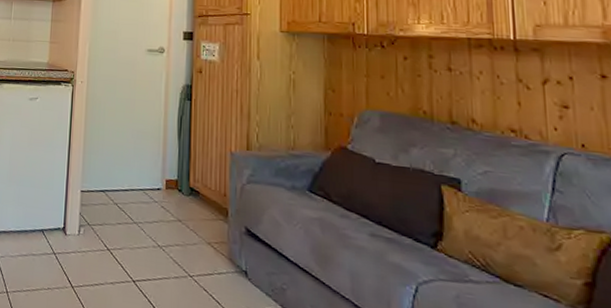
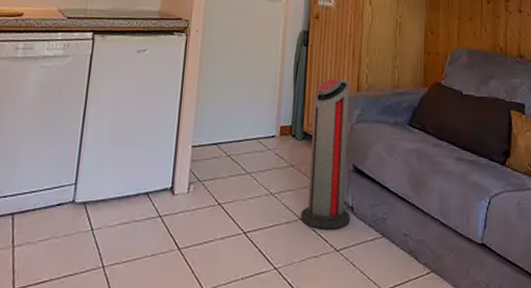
air purifier: none [190,135,244,292] -> present [300,78,350,229]

